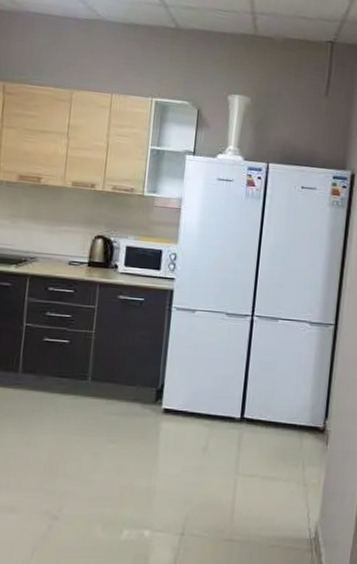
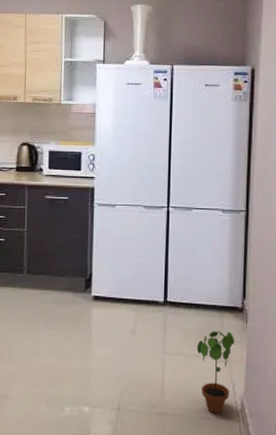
potted plant: none [272,452,314,541] -> present [196,331,235,413]

